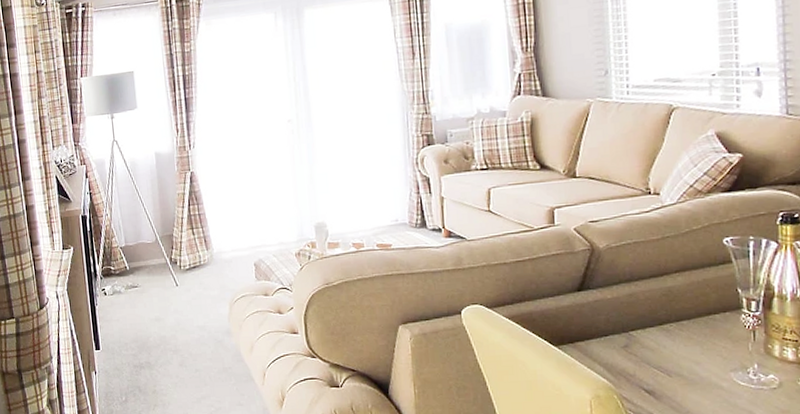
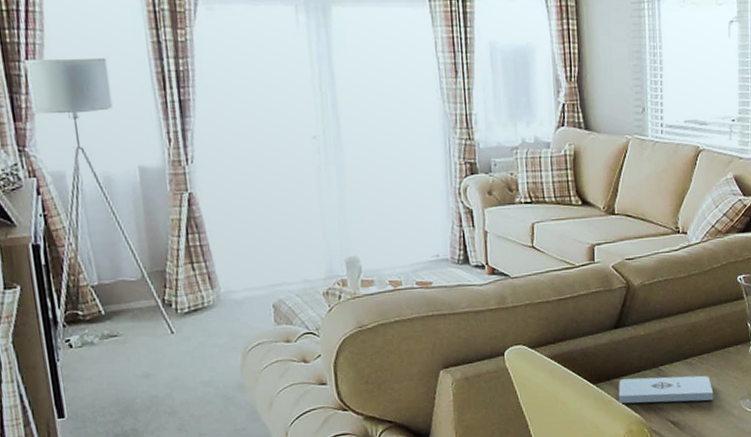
notepad: none [582,342,697,371] -> present [618,375,714,404]

